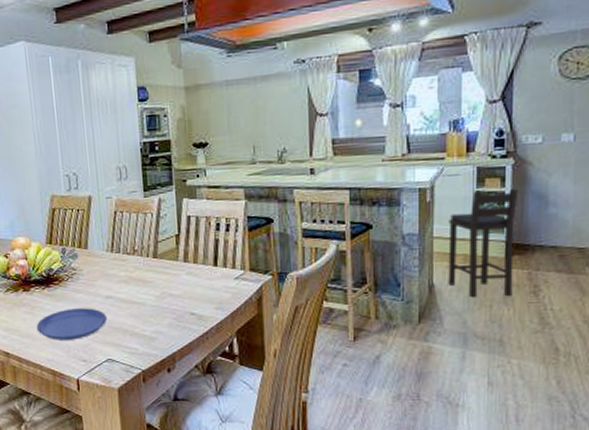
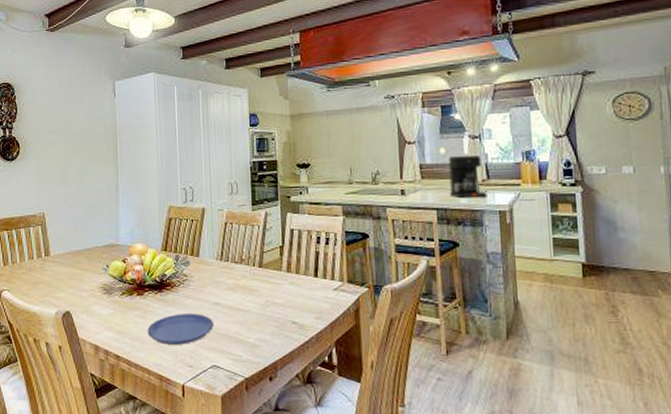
coffee maker: none [365,127,407,177] -> present [448,156,487,199]
bar stool: present [448,188,519,297] -> none [528,213,593,315]

